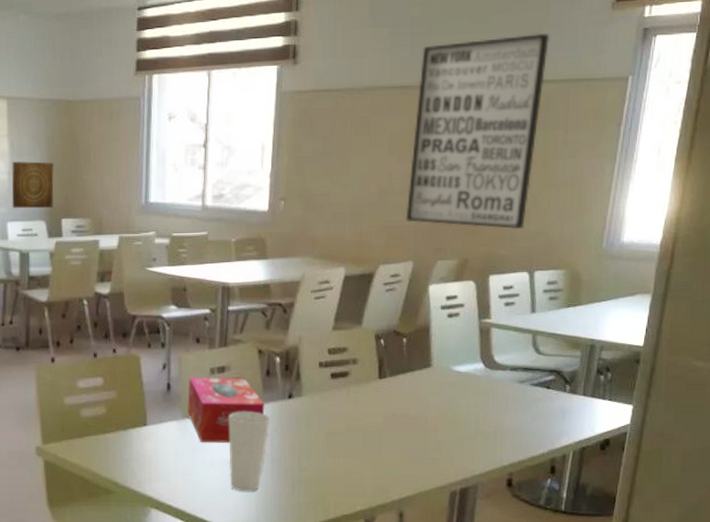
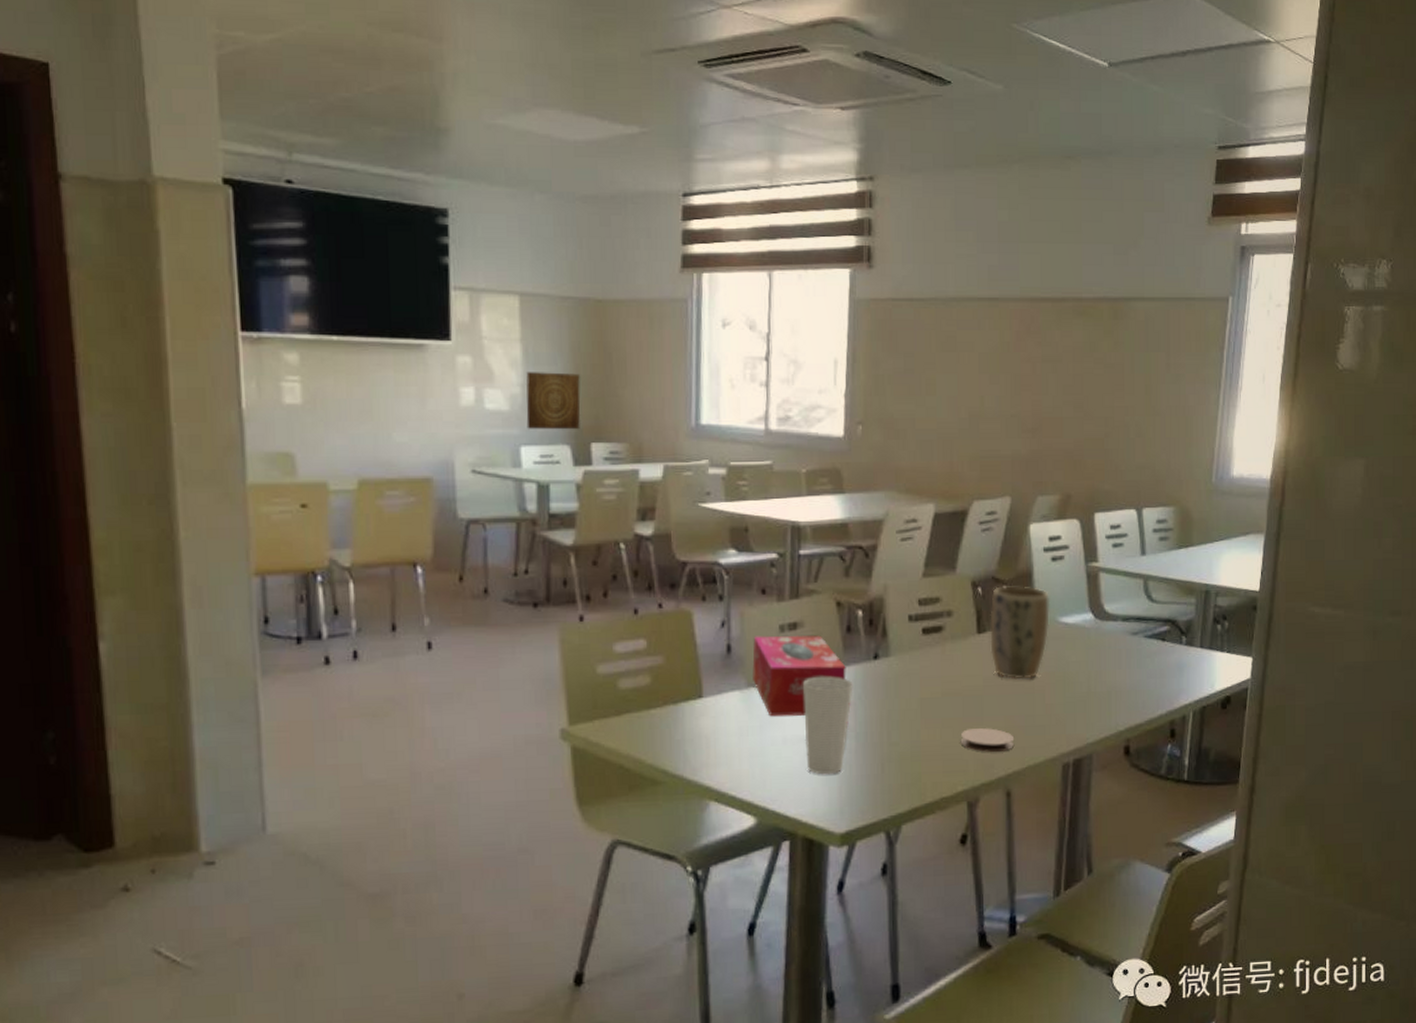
coaster: none [360,459,408,479] -> present [960,728,1015,752]
plant pot: none [389,338,445,419] -> present [990,586,1050,680]
wall art: present [406,33,550,230] -> none [1000,246,1147,462]

